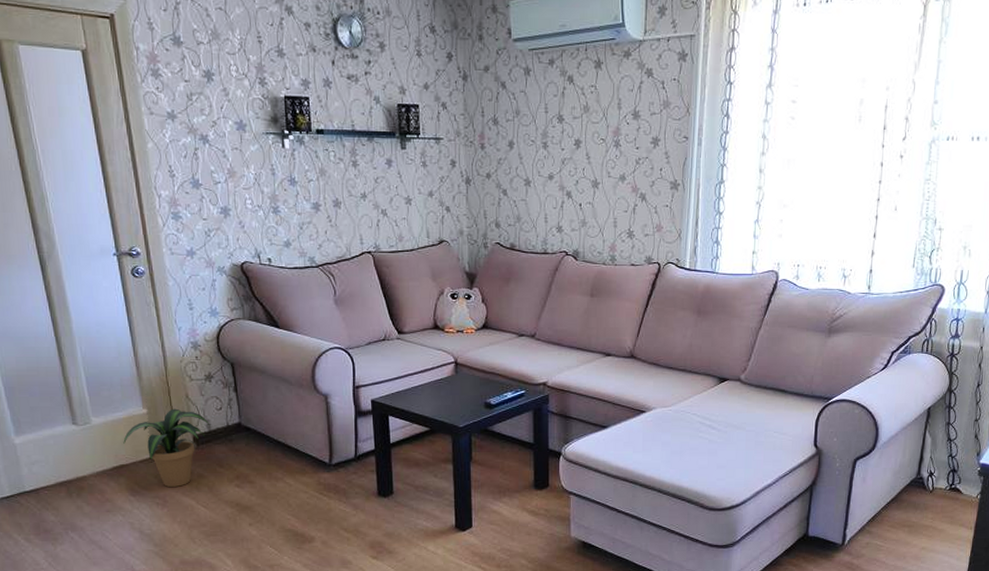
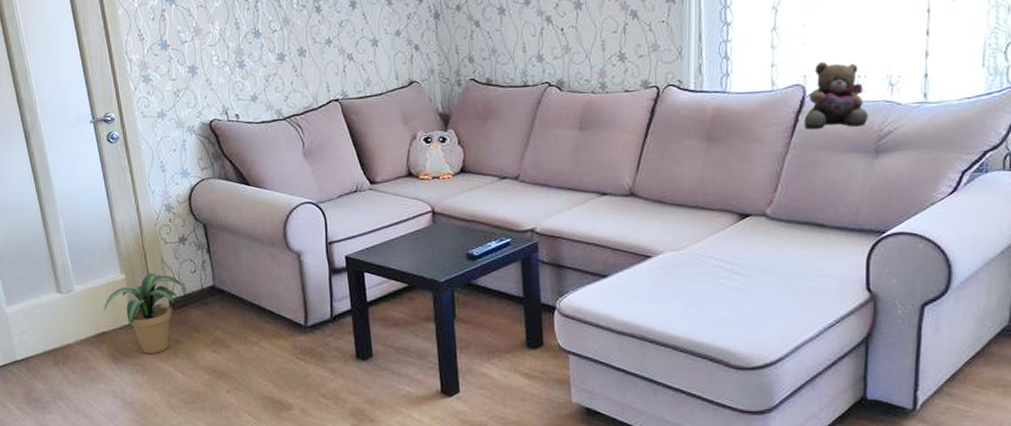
teddy bear: none [775,252,826,311] -> present [804,61,869,131]

